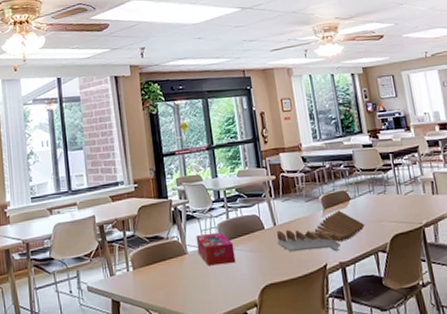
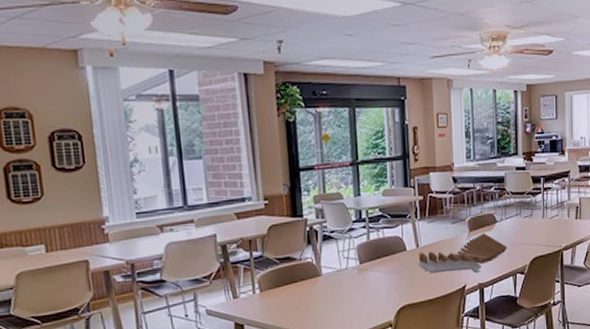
tissue box: present [196,232,236,266] -> none [332,253,374,288]

